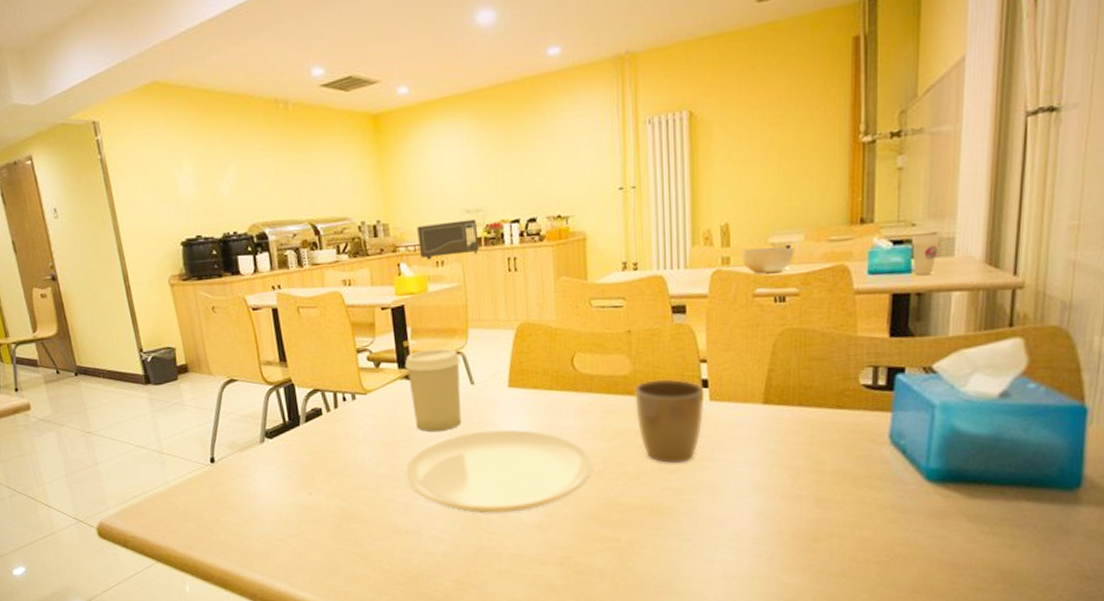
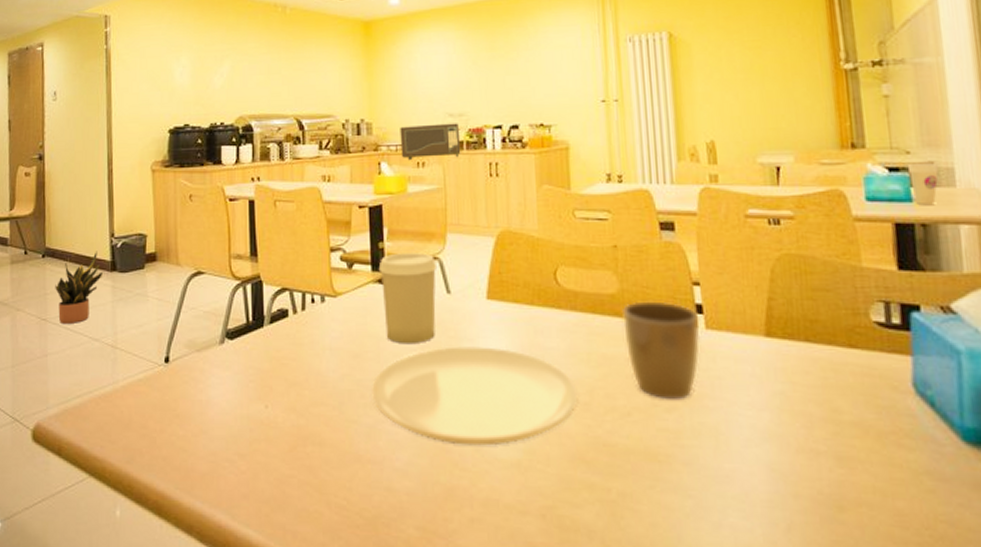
potted plant: none [93,366,138,436] -> present [55,251,102,325]
bowl: present [742,247,794,275] -> none [730,167,786,195]

